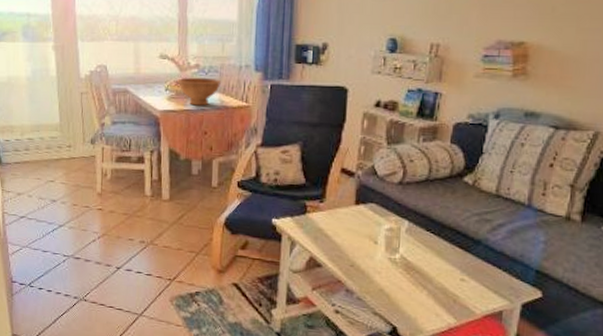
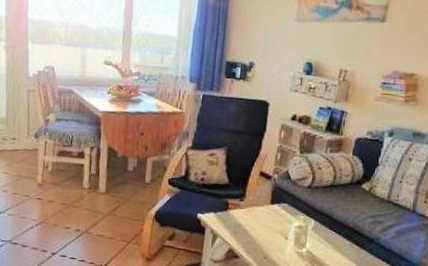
bowl: present [177,77,221,106] -> none [119,83,159,110]

